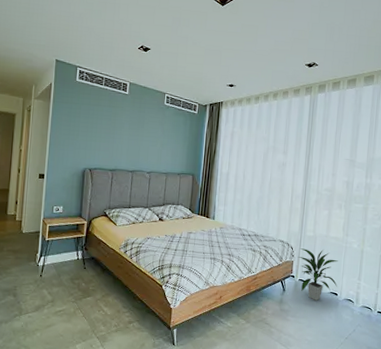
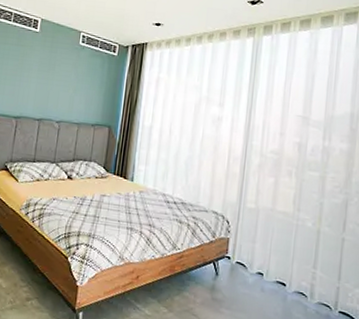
indoor plant: present [298,248,338,301] -> none [235,223,287,291]

